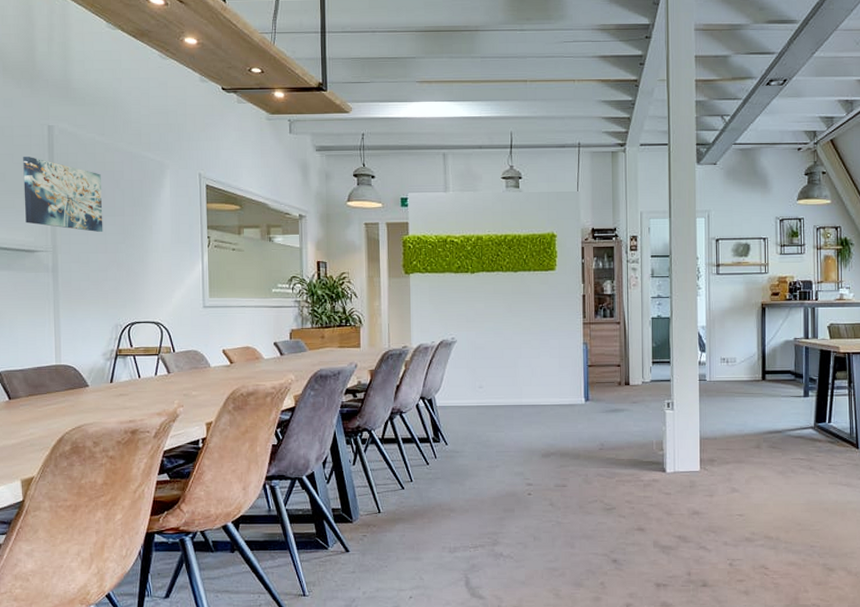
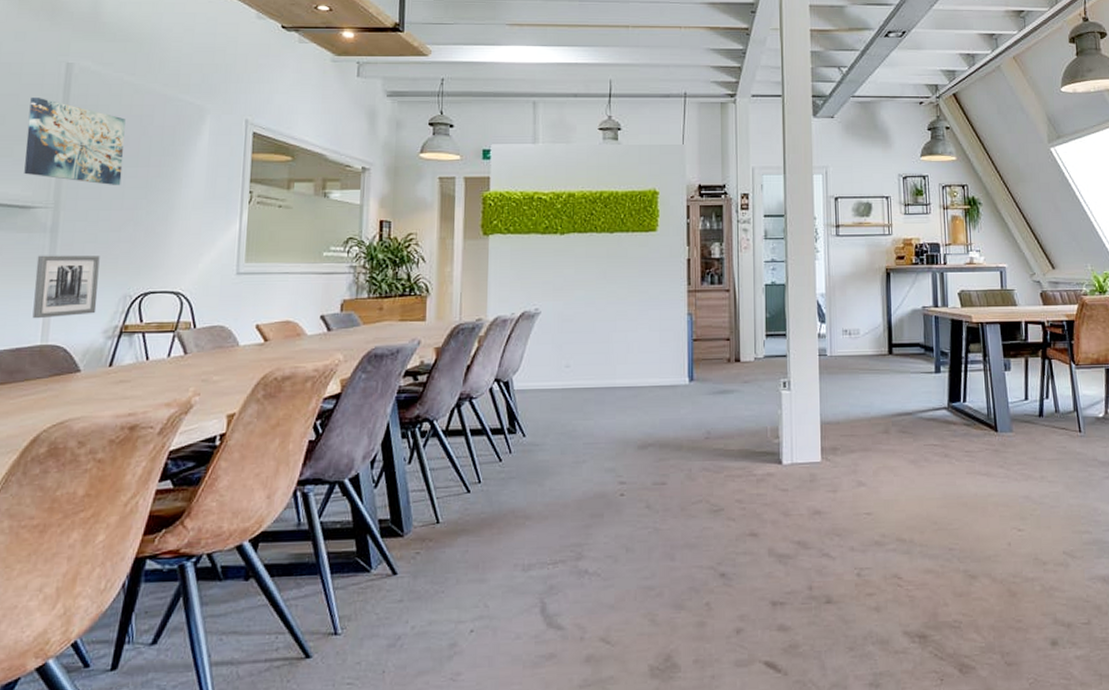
wall art: none [44,291,95,344] -> present [32,255,100,319]

